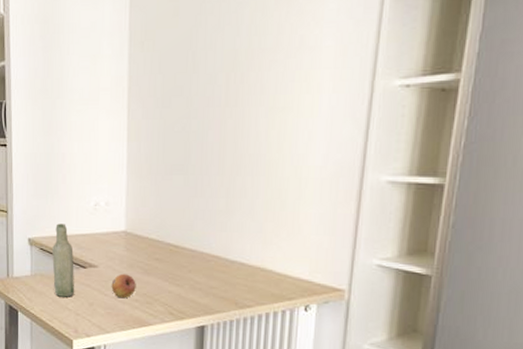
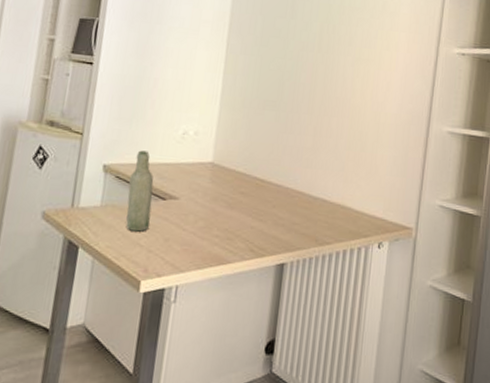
fruit: present [111,274,136,299] -> none [191,207,218,234]

